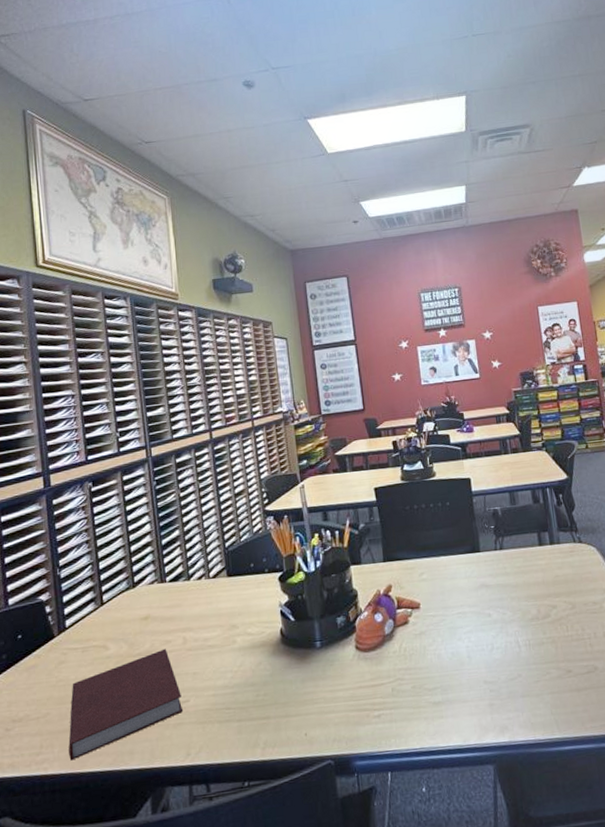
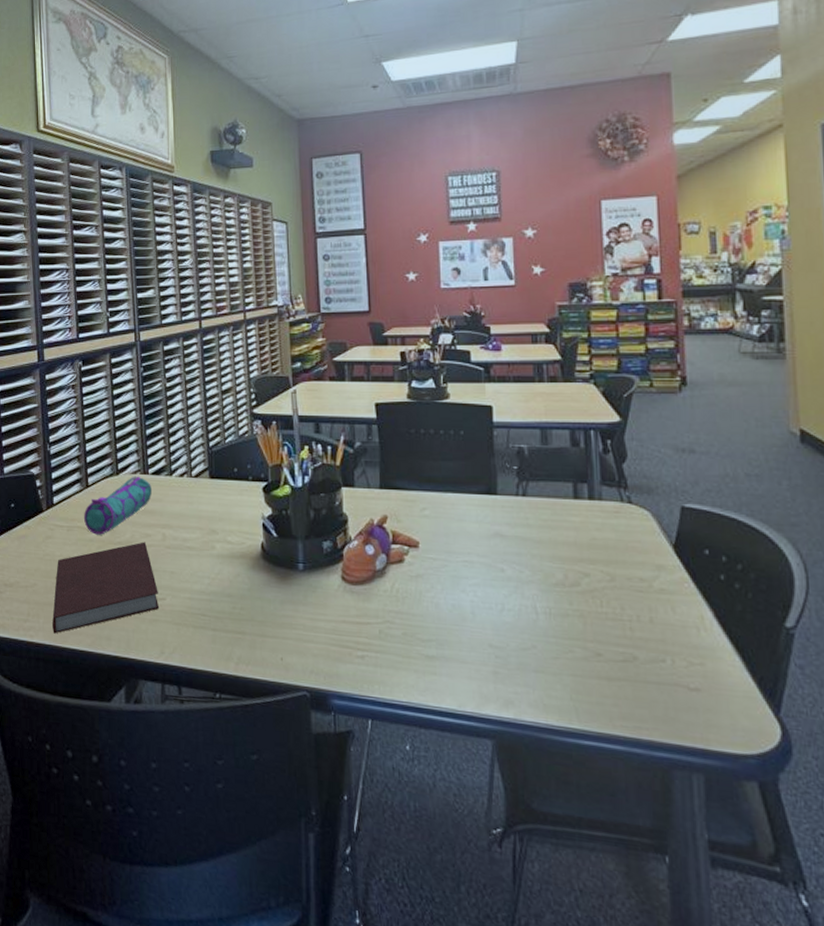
pencil case: none [100,585,171,651] -> present [84,475,153,535]

